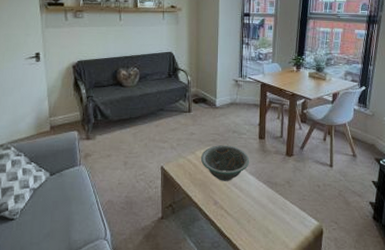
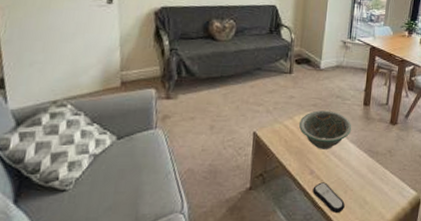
remote control: none [218,212,249,242] -> present [312,182,345,214]

